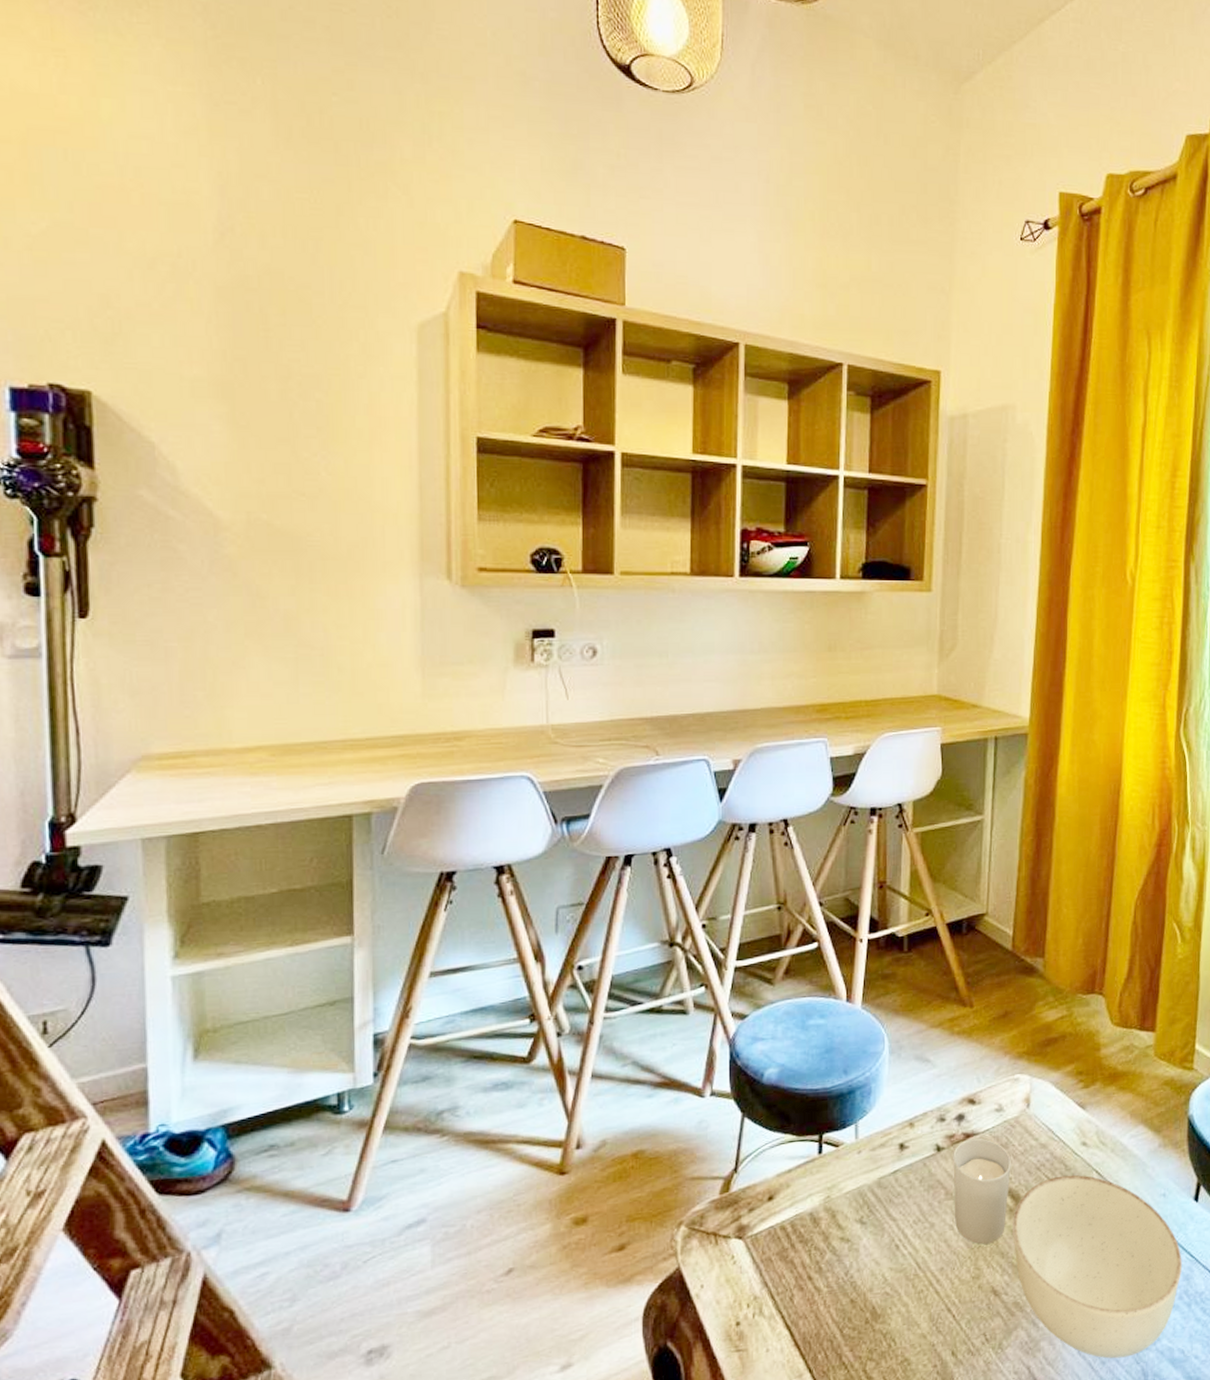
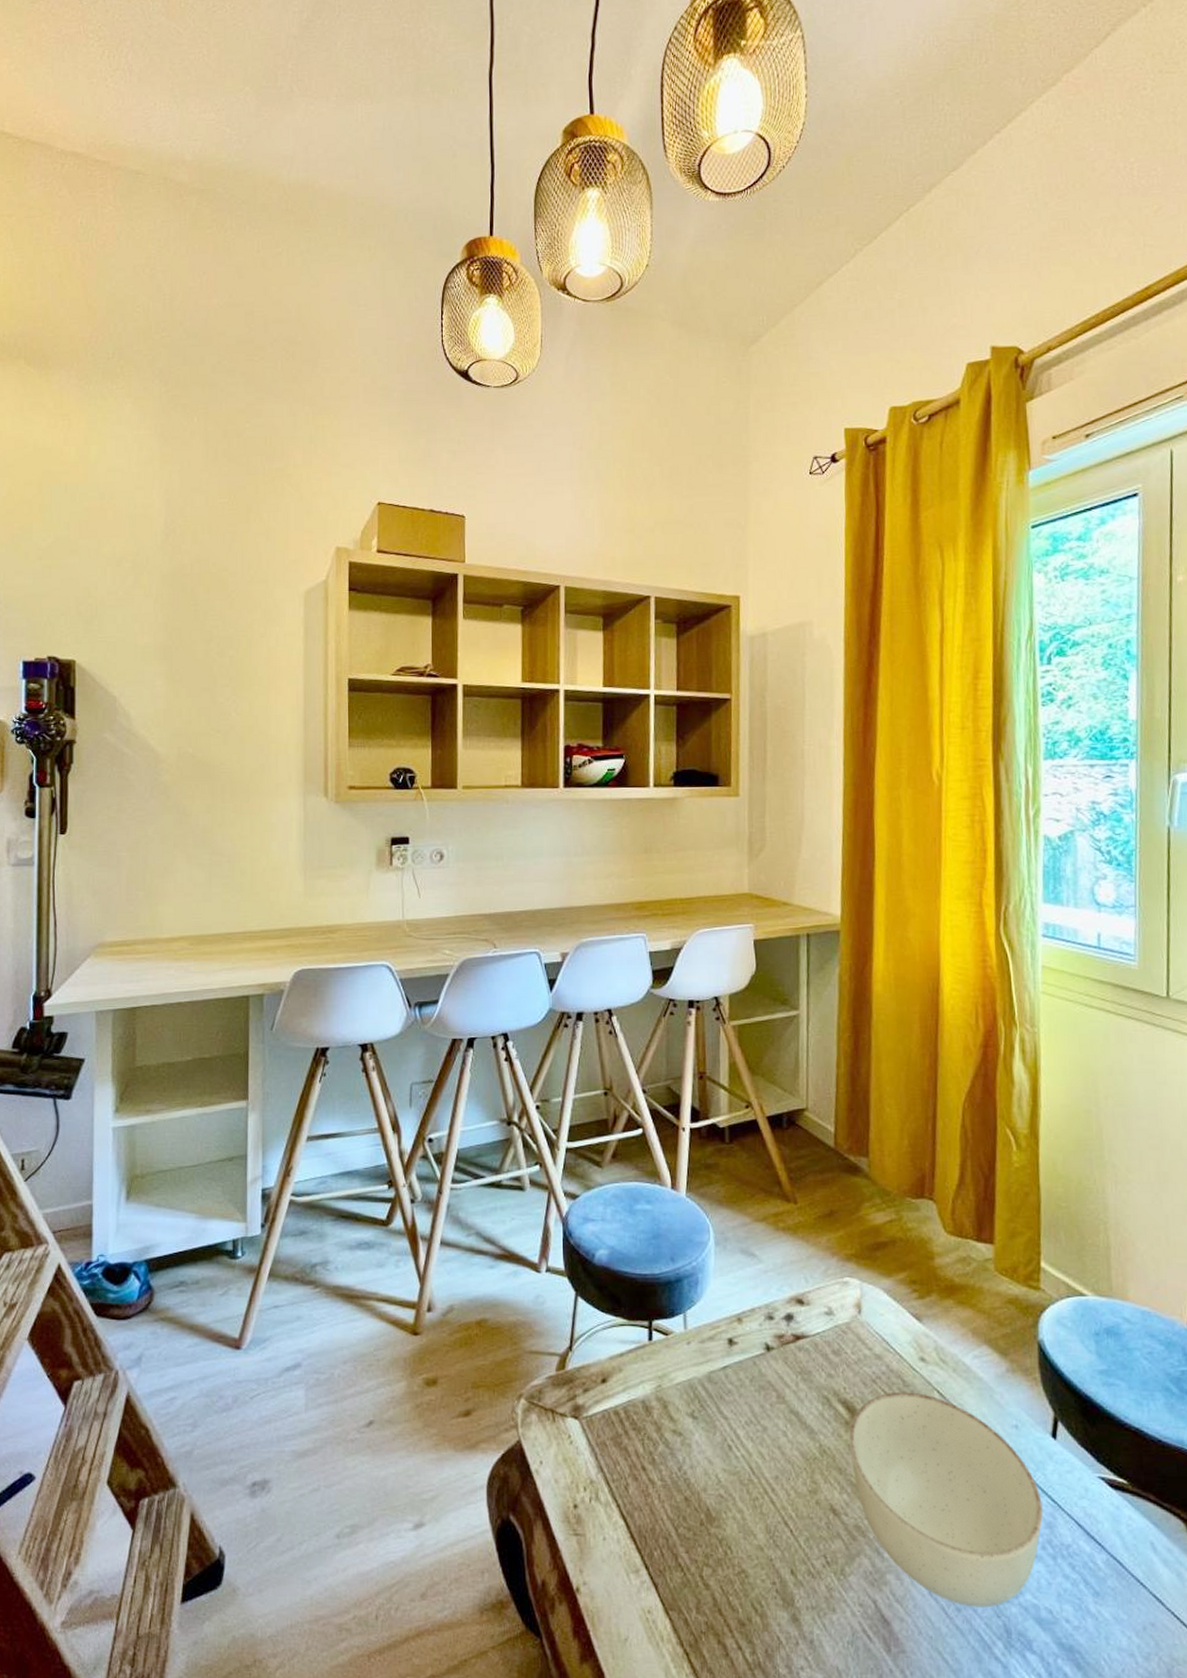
candle holder: present [953,1137,1011,1245] -> none [783,1341,845,1457]

